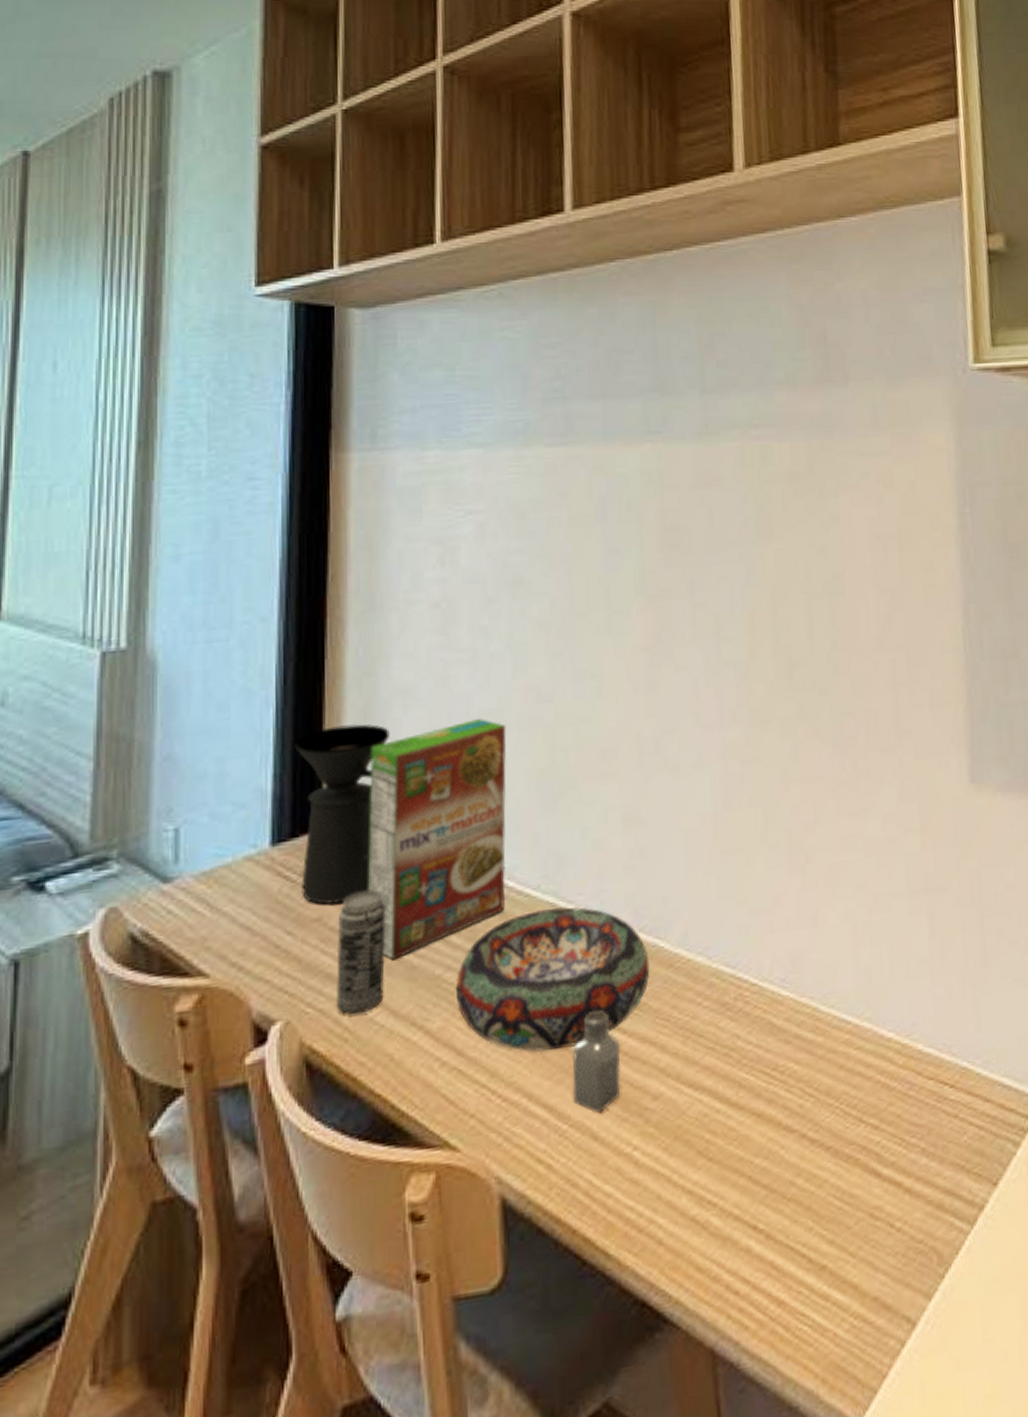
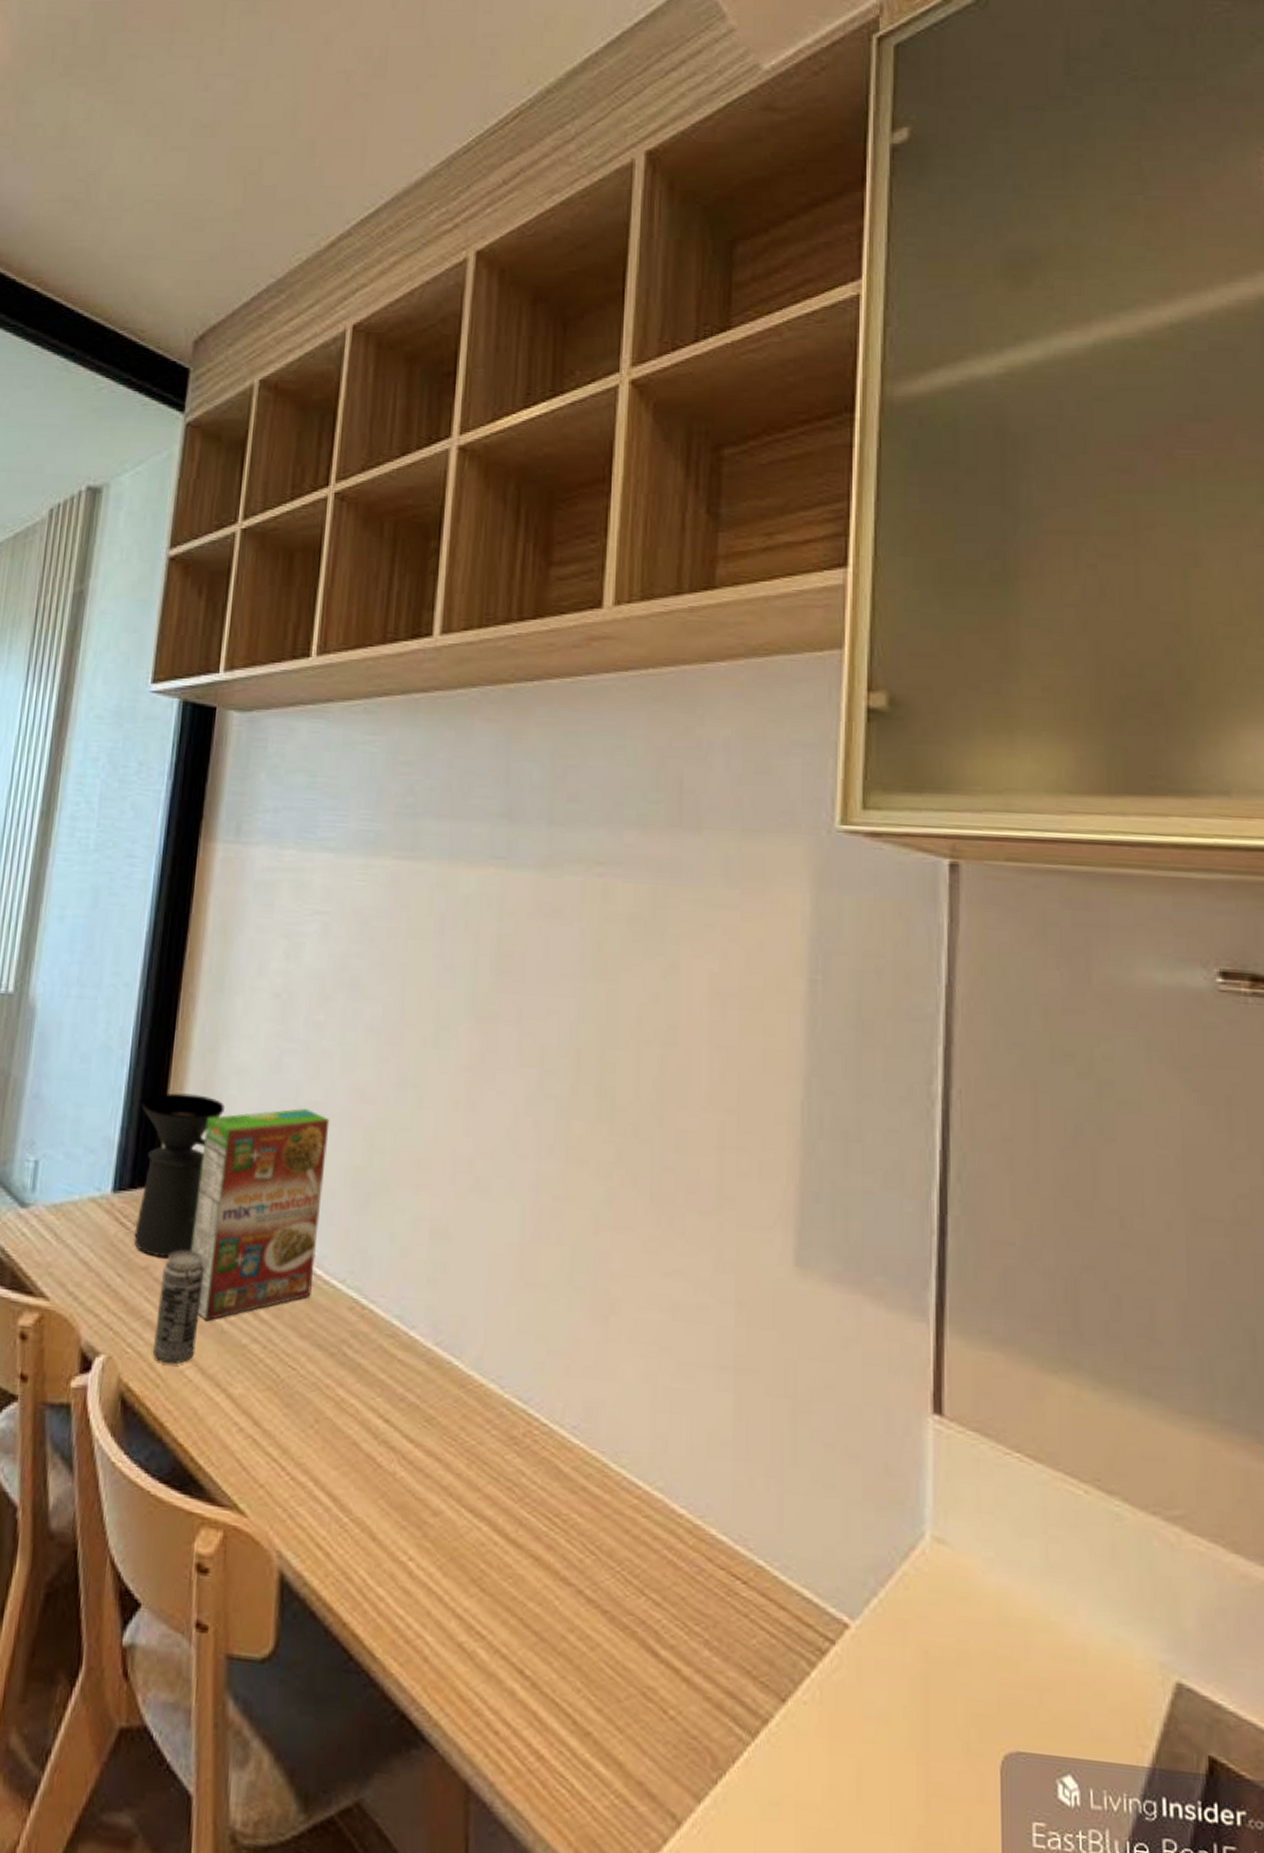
decorative bowl: present [455,907,650,1052] -> none [258,1302,443,1443]
saltshaker: present [571,1009,621,1113] -> none [355,1412,405,1514]

